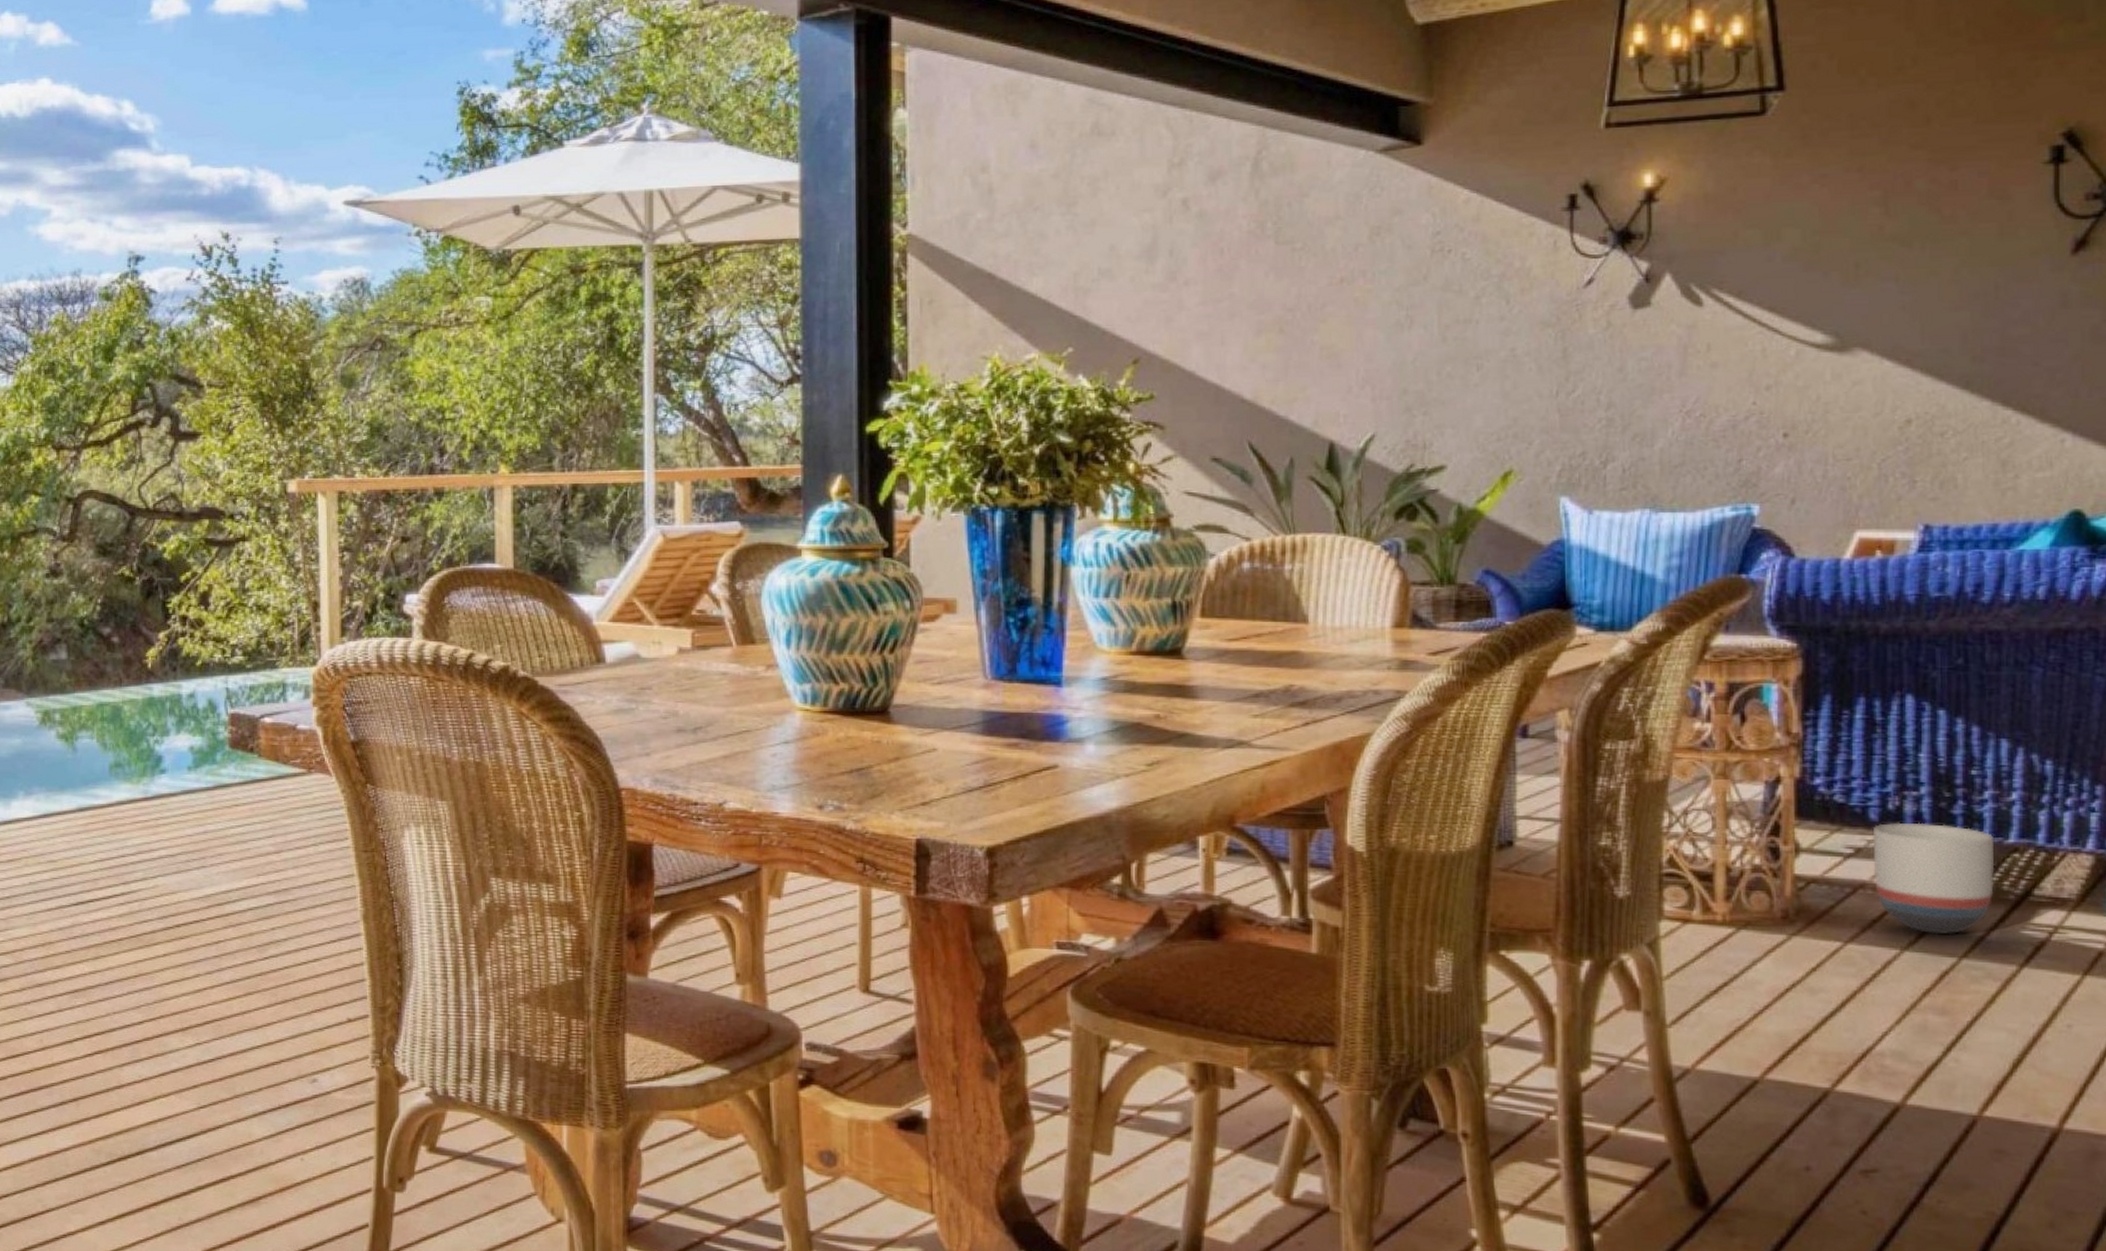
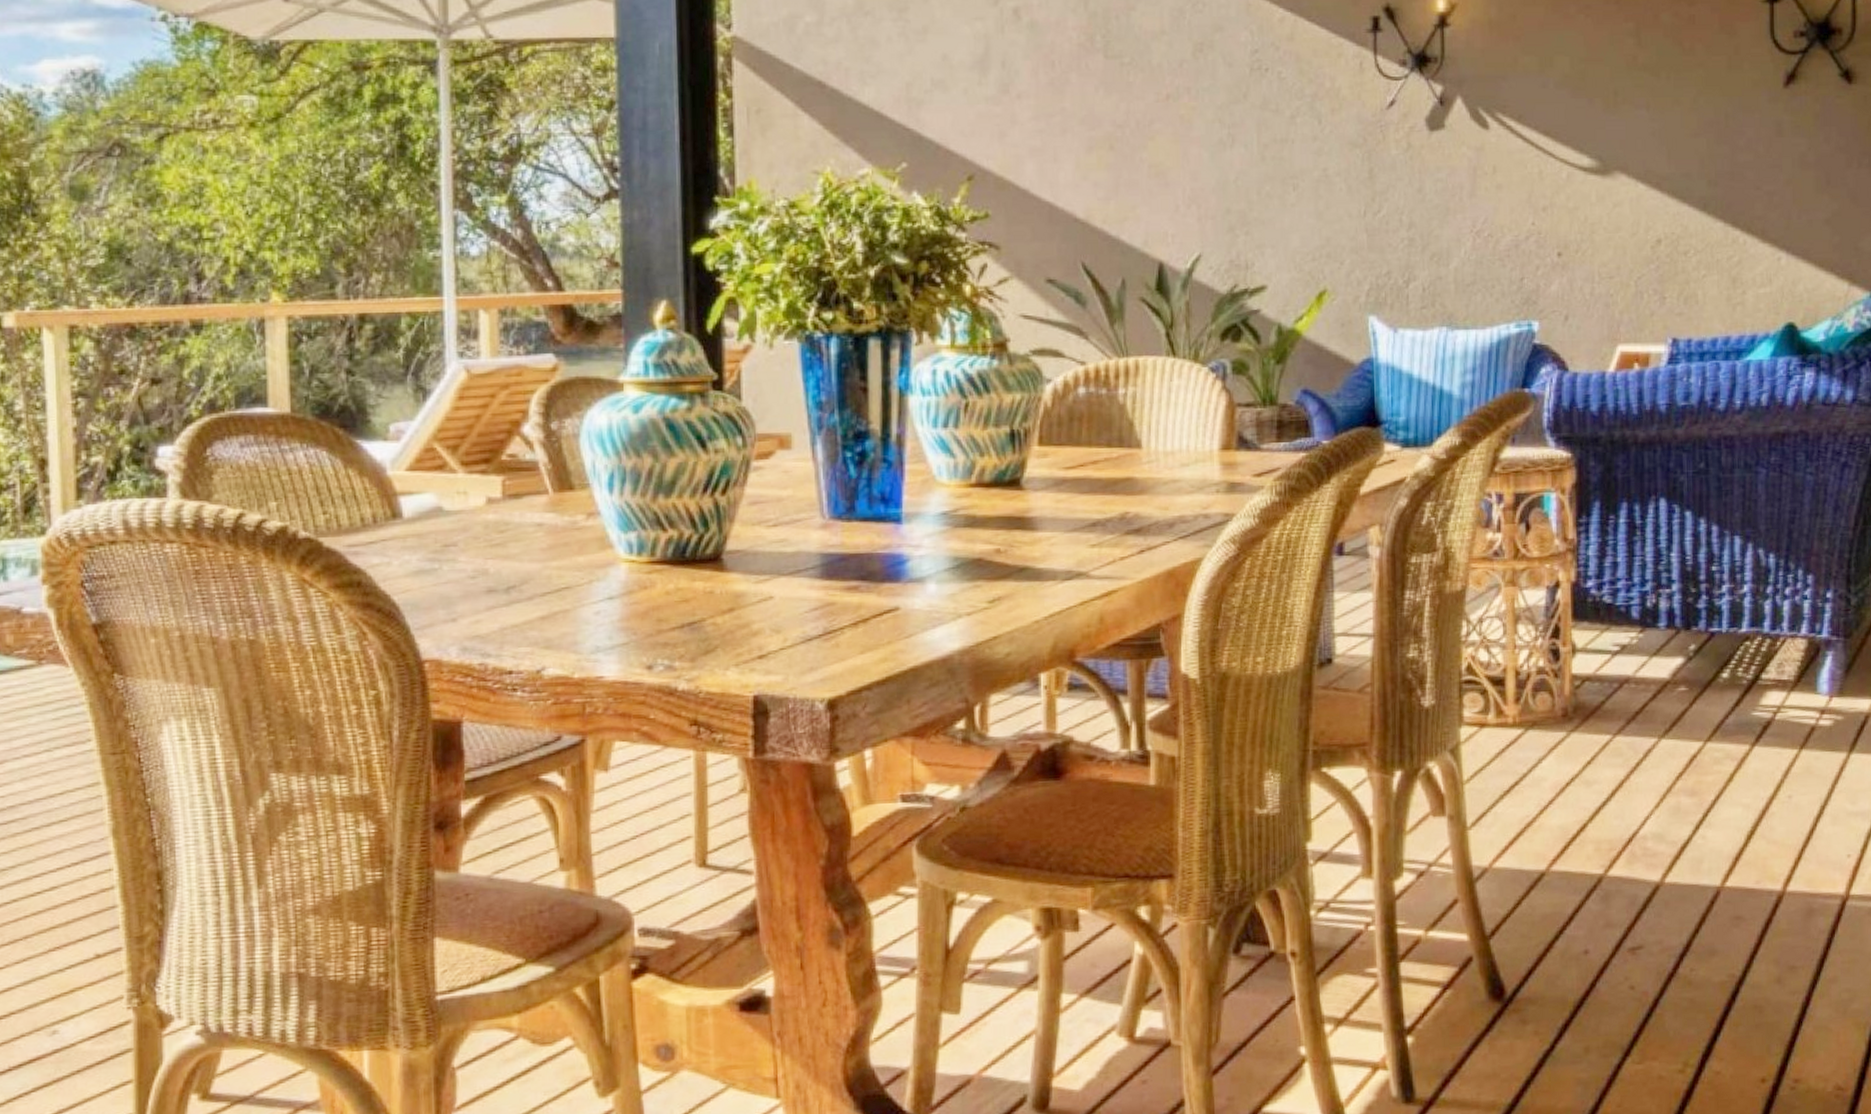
planter: present [1874,822,1995,935] -> none [1635,618,1731,722]

